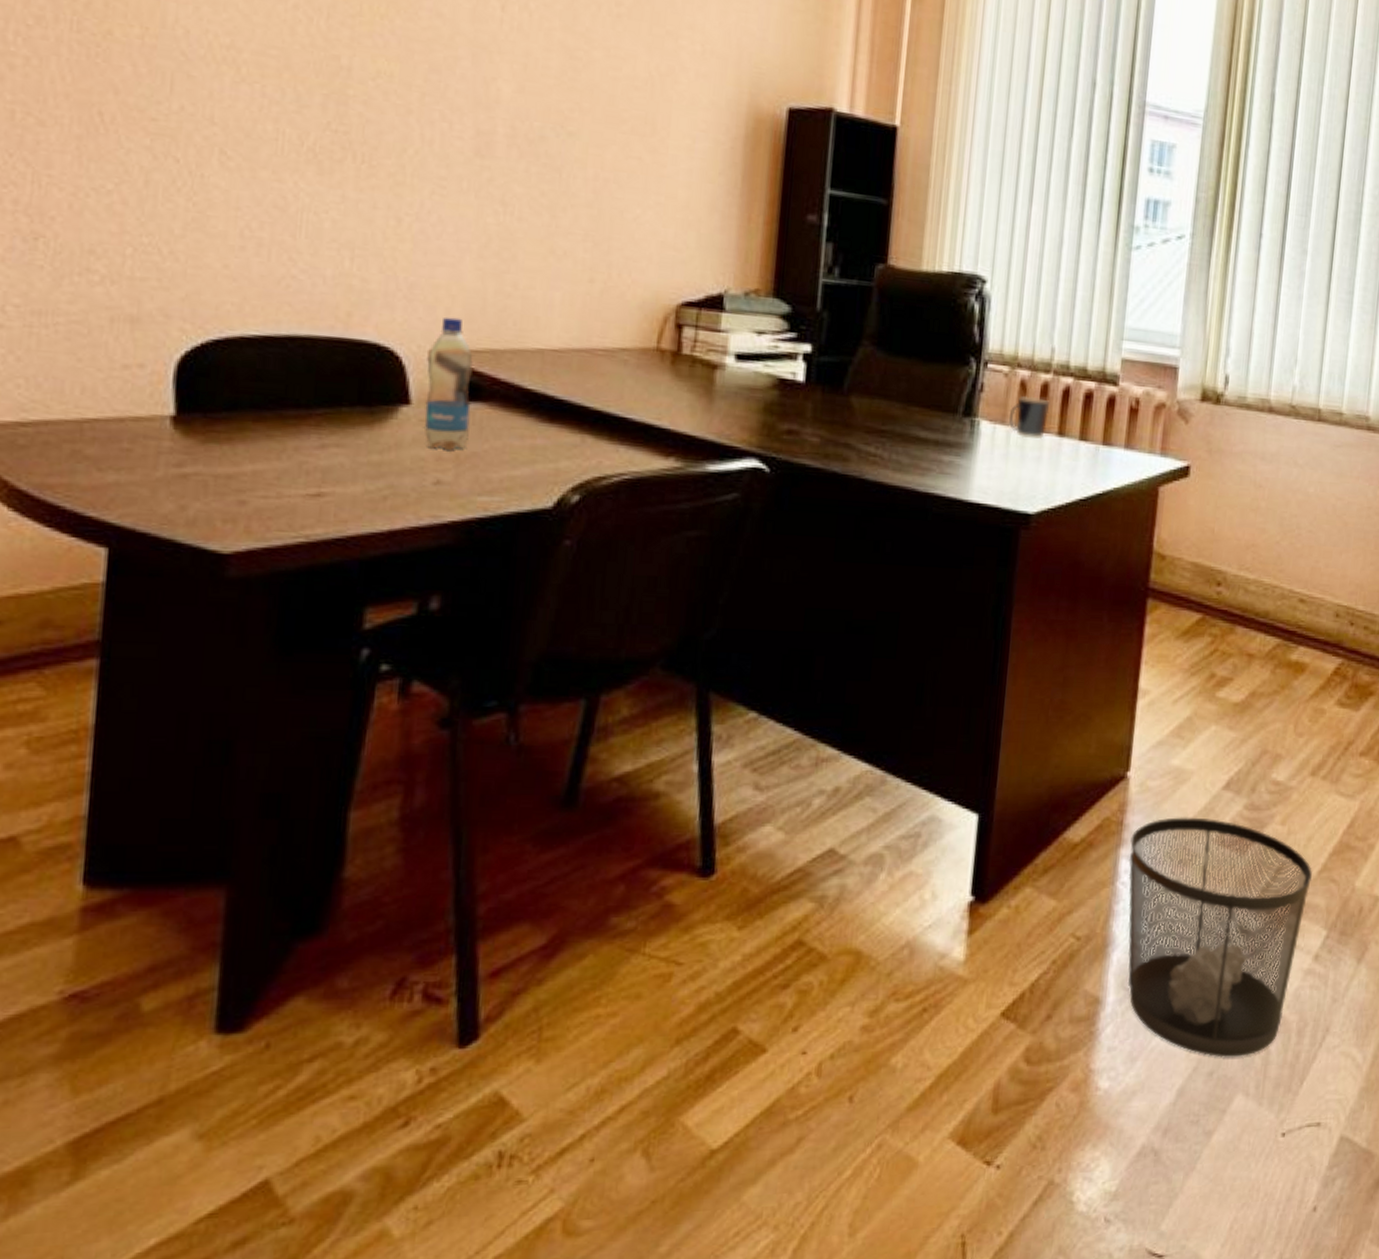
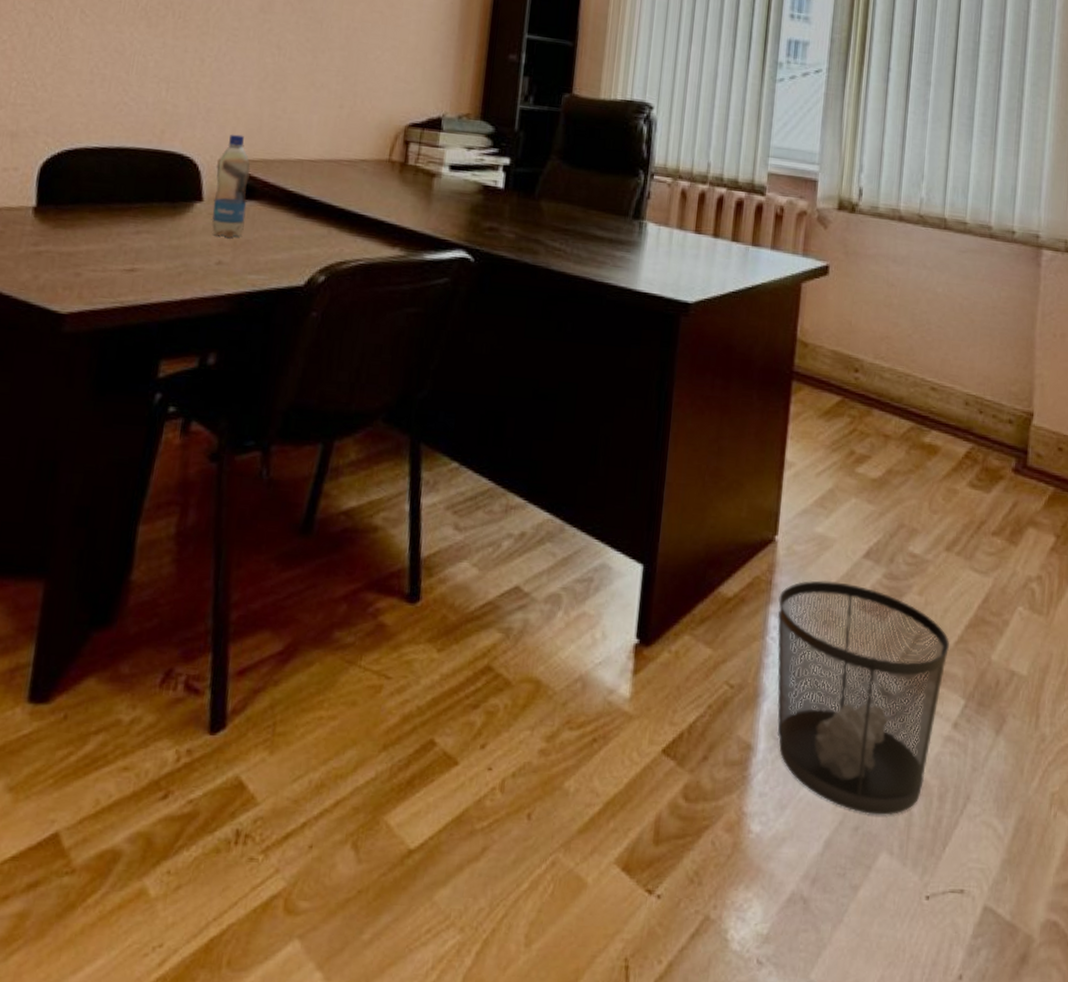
mug: present [1009,395,1050,439] -> none [672,202,707,239]

